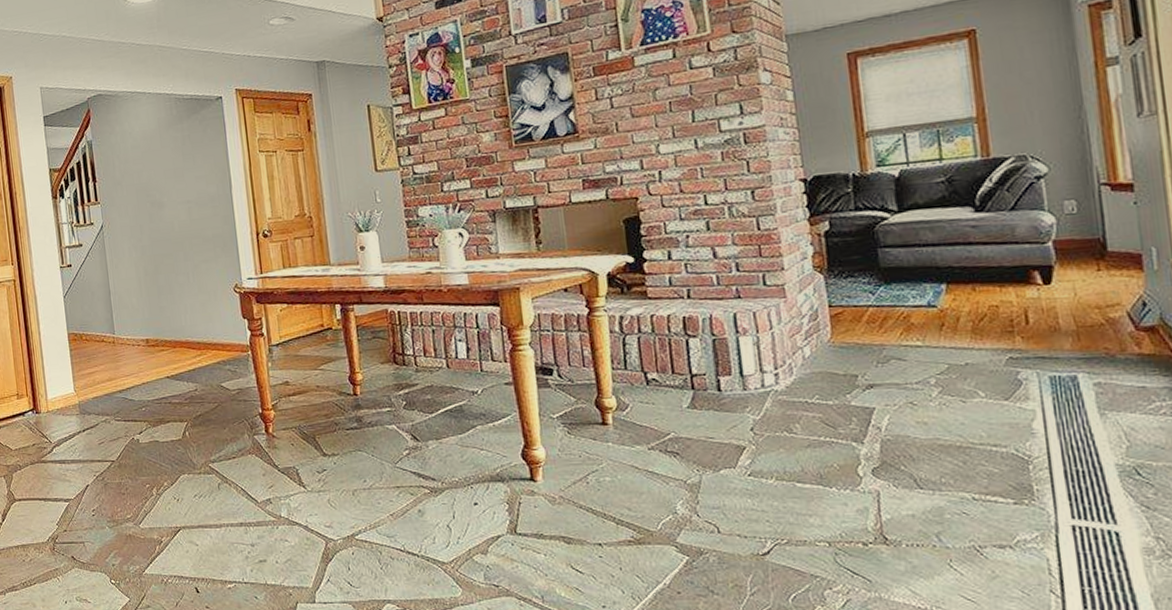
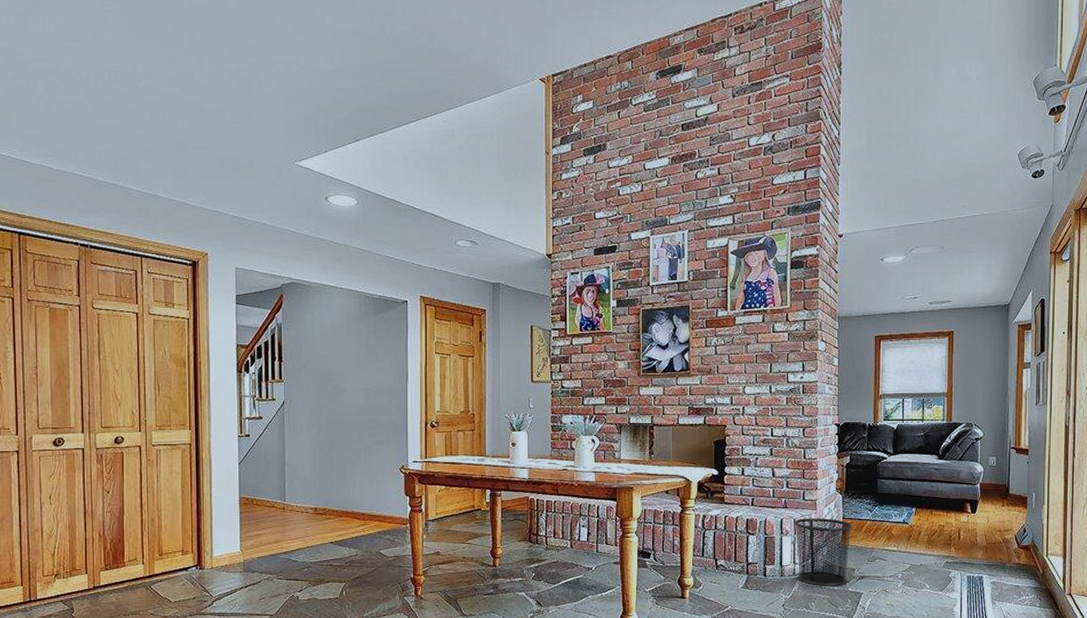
waste bin: none [753,307,848,401] -> present [794,518,852,586]

